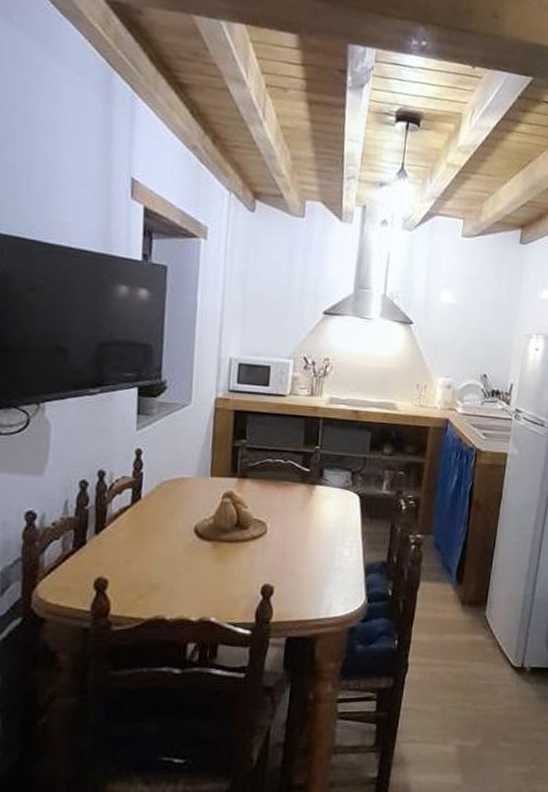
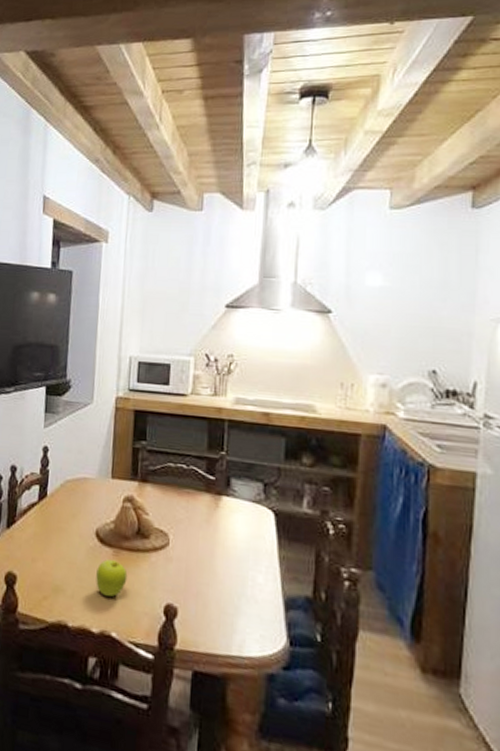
fruit: none [194,553,227,586] -> present [96,559,128,597]

